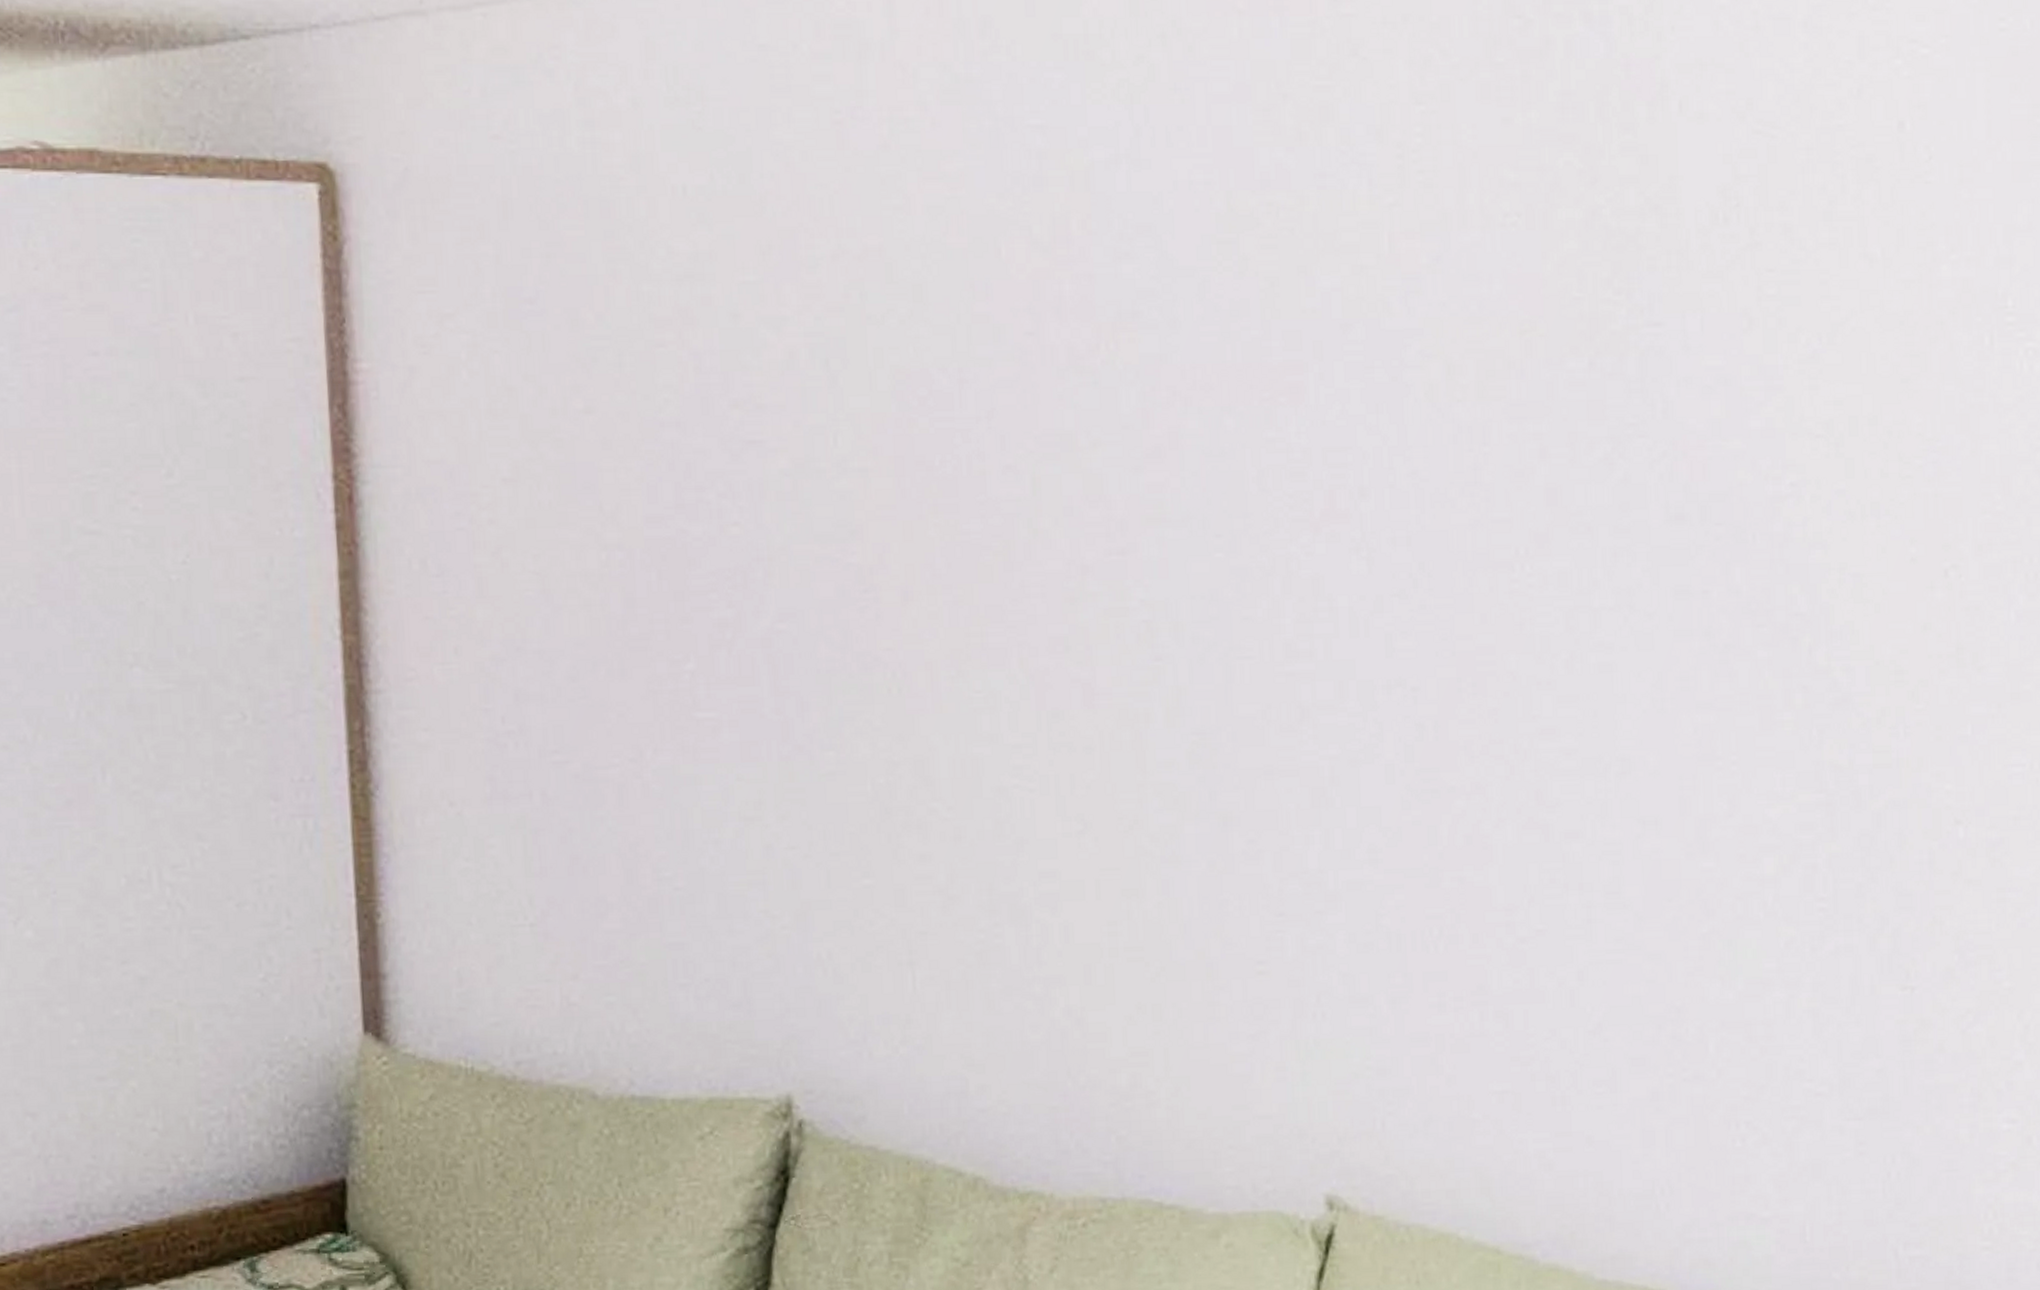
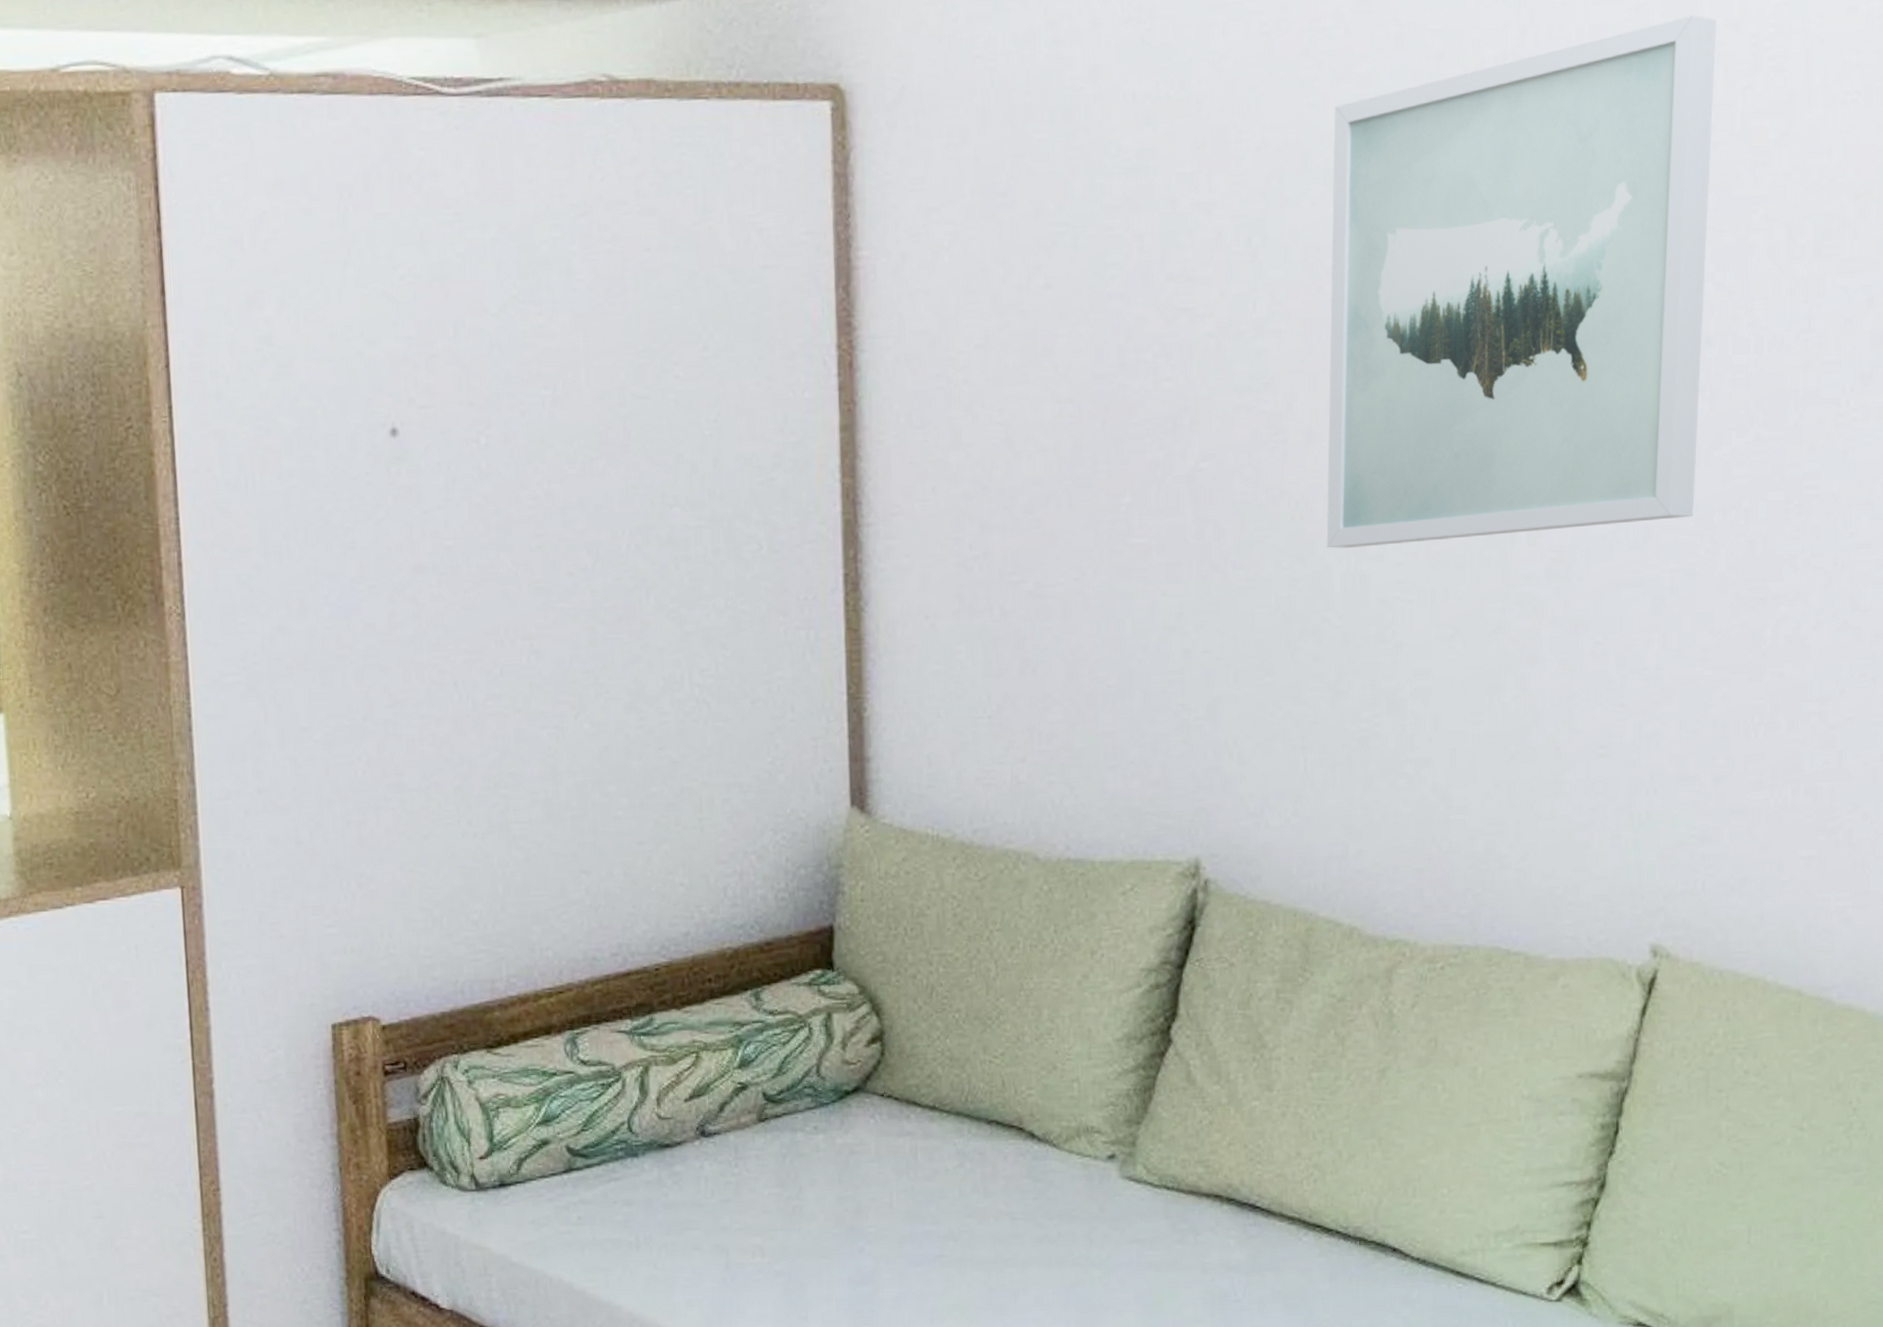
wall art: none [921,119,1357,727] -> present [1326,14,1717,548]

